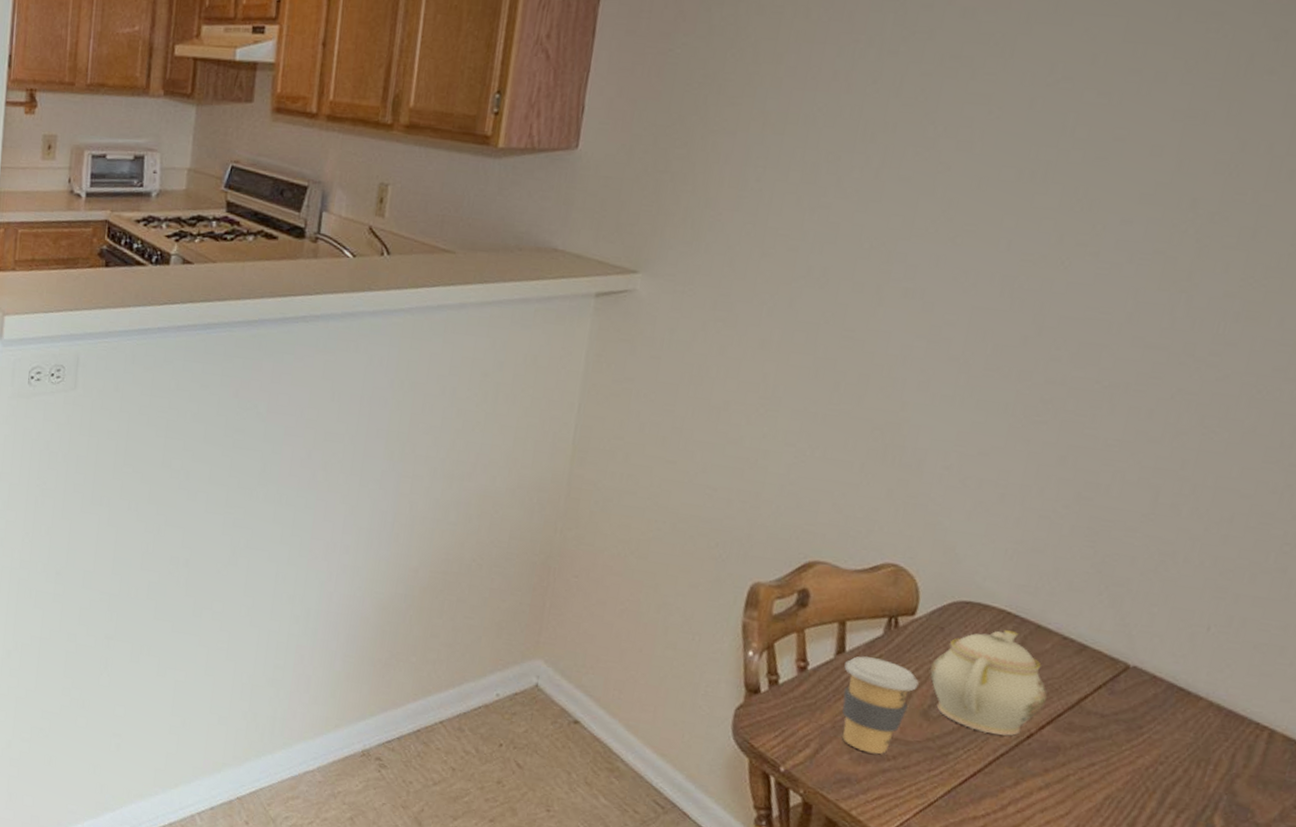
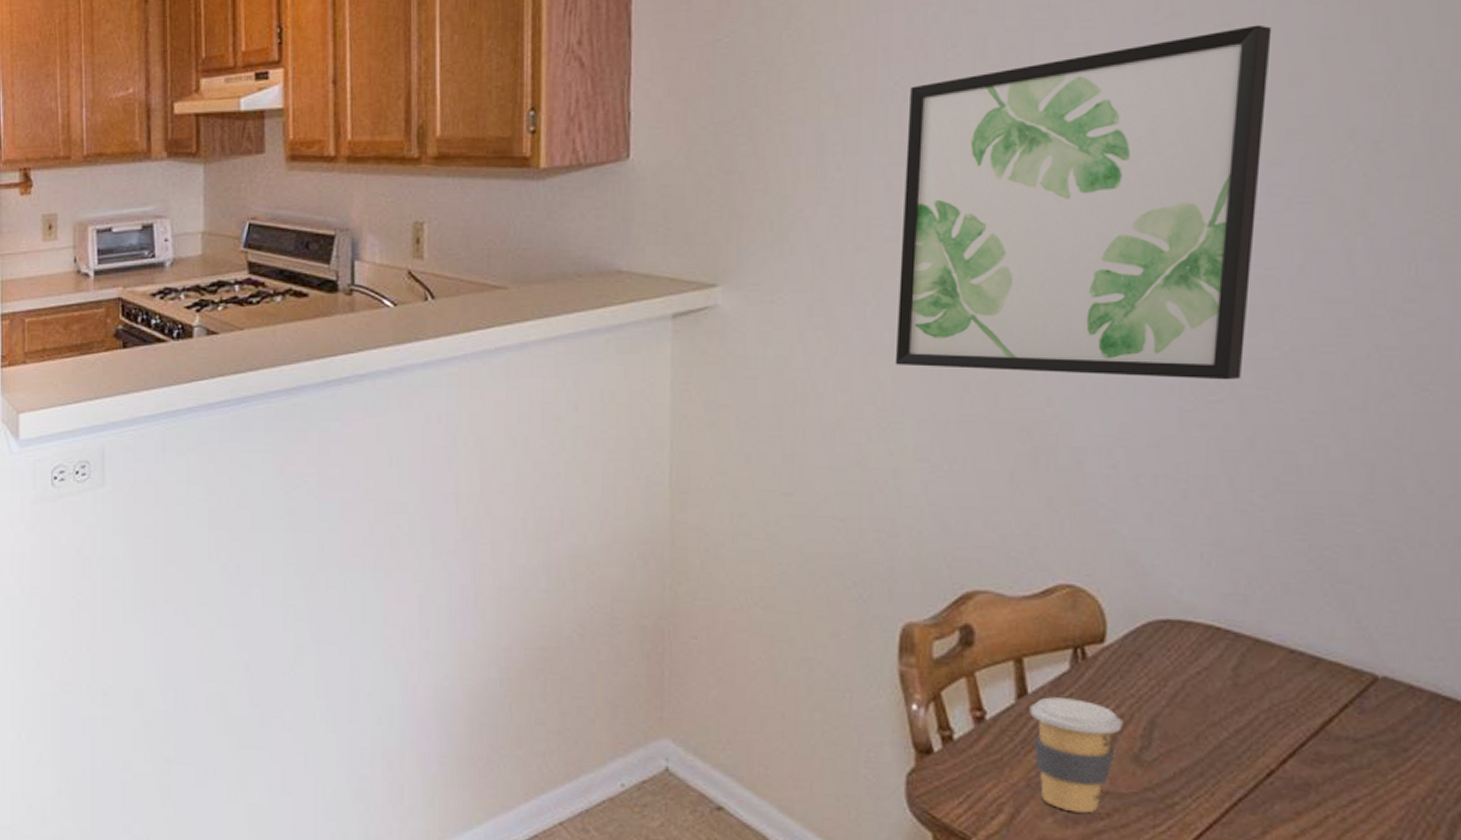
wall art: none [779,96,1145,405] -> present [894,24,1272,380]
teapot: present [930,630,1047,736] -> none [1134,649,1282,776]

